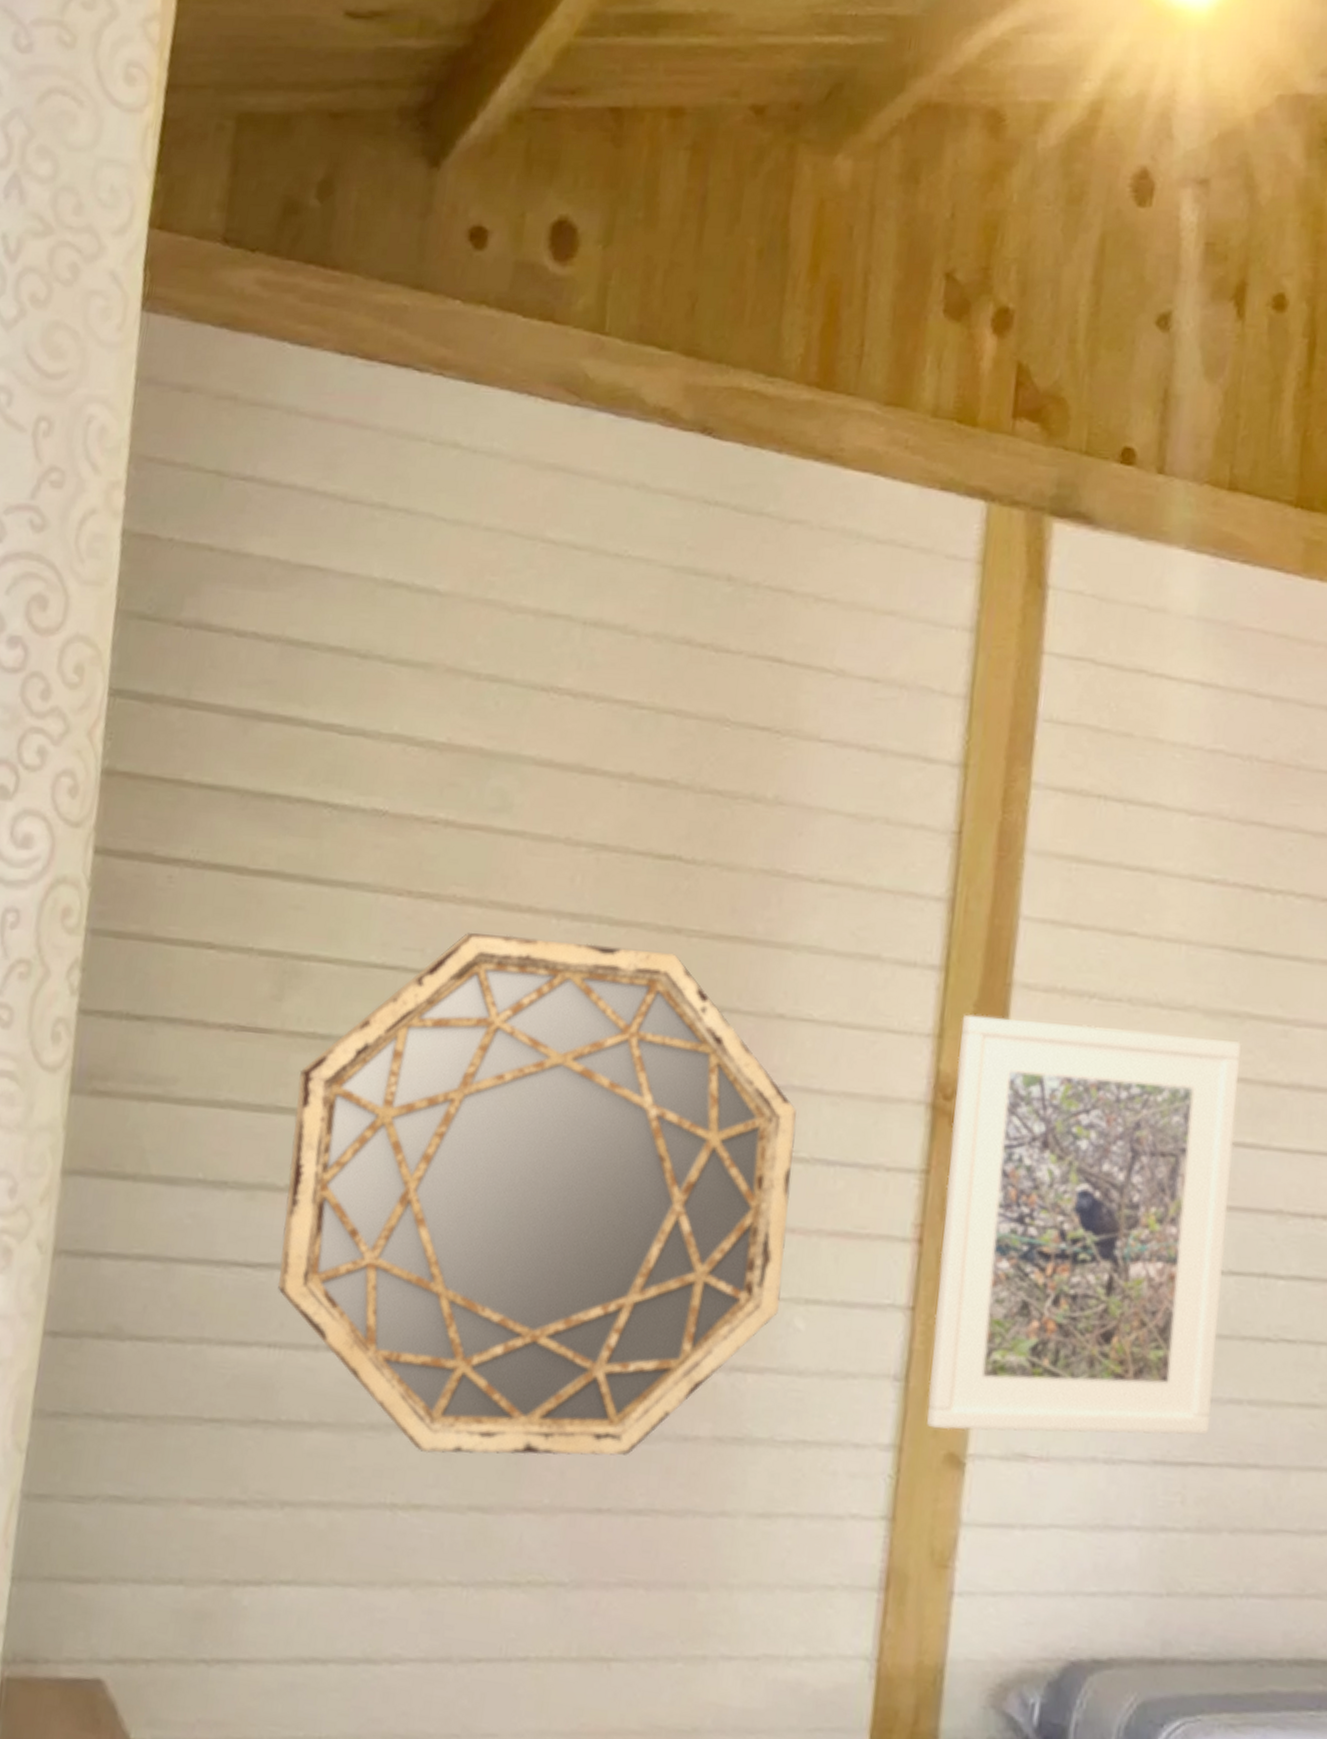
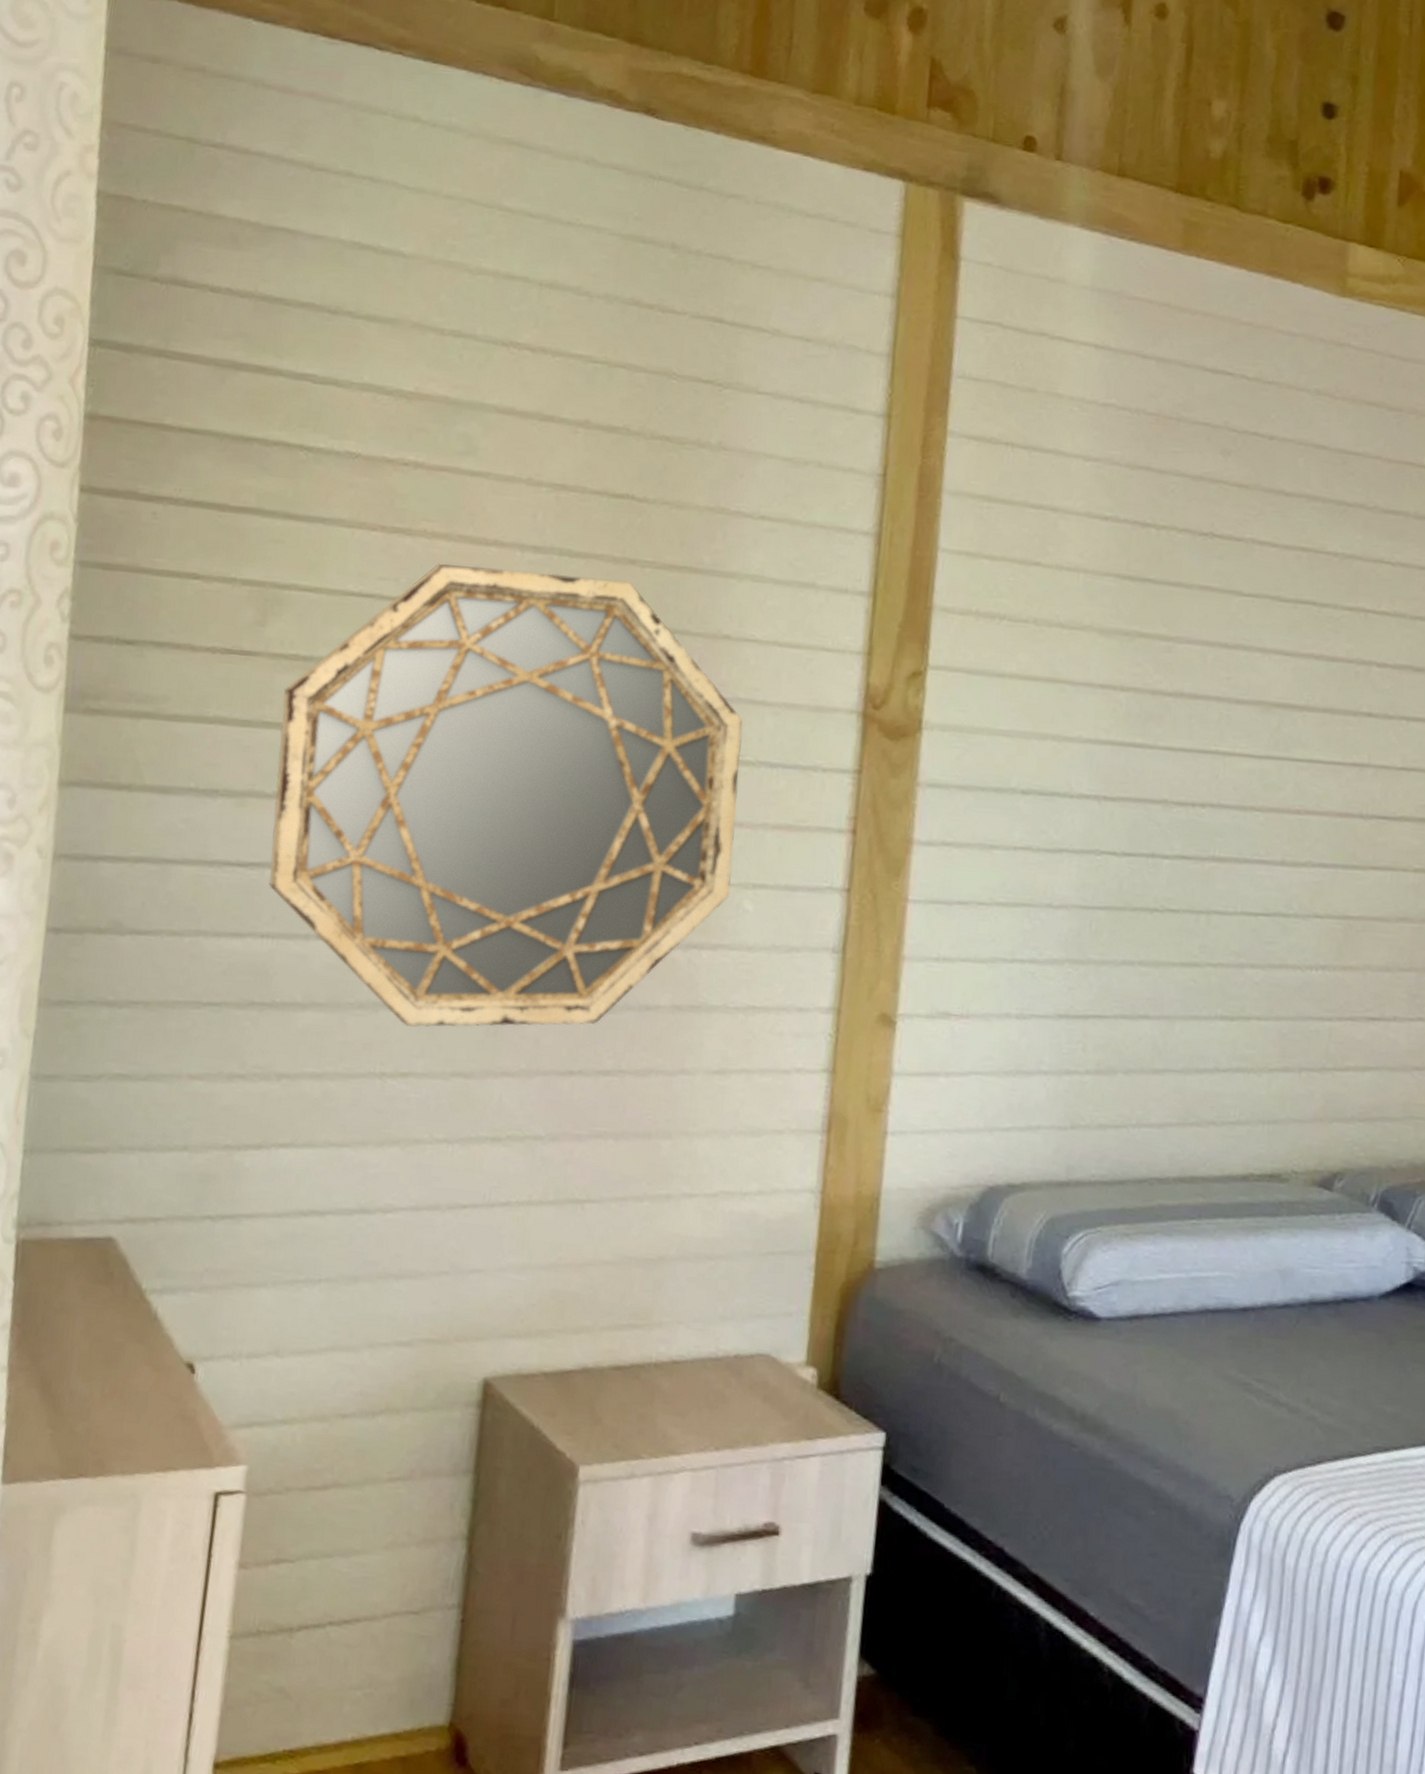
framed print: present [926,1014,1241,1436] -> none [861,634,1131,994]

